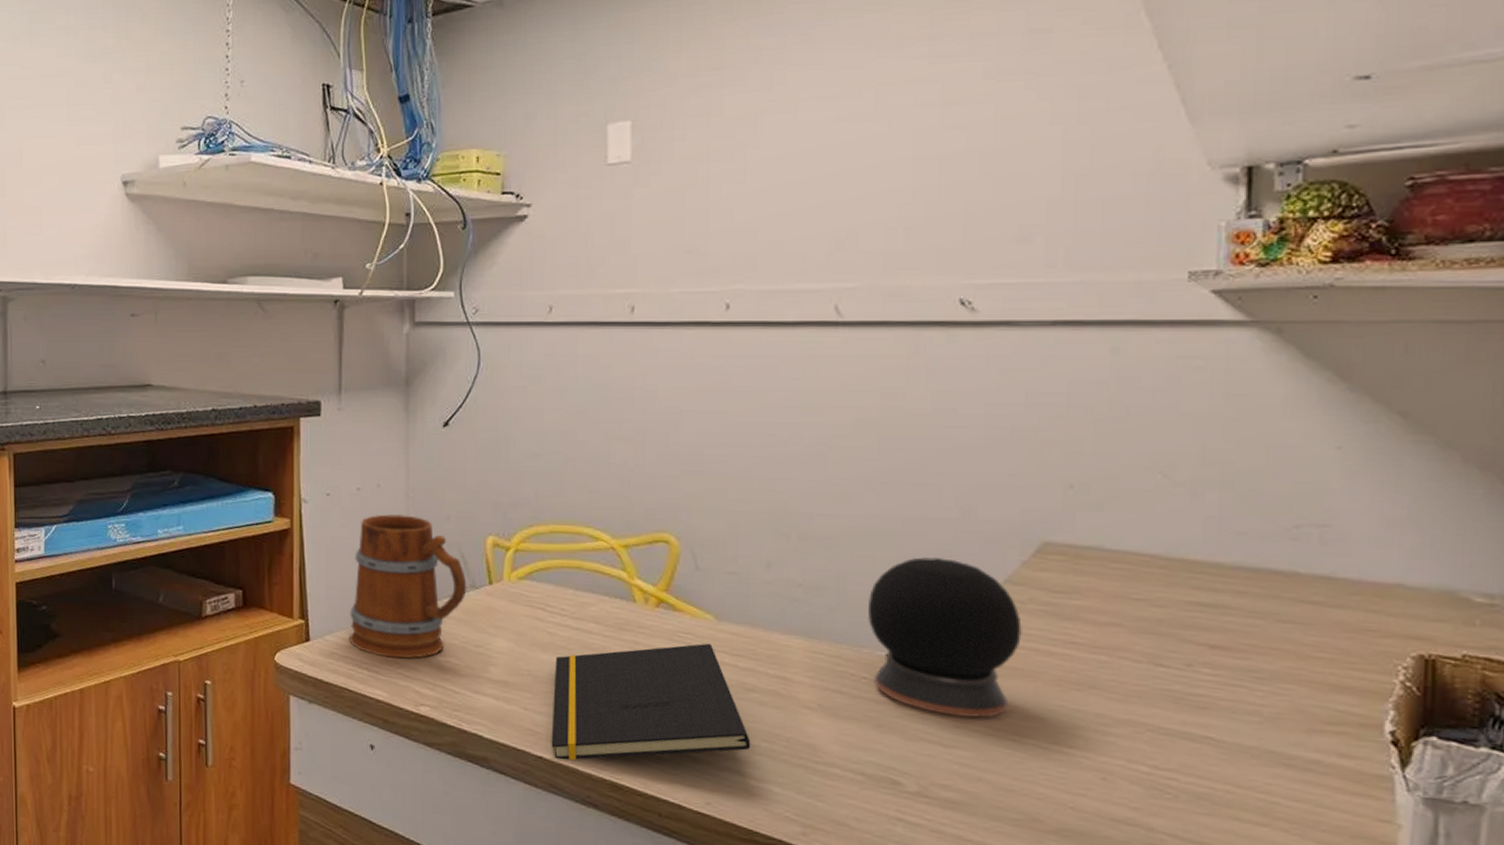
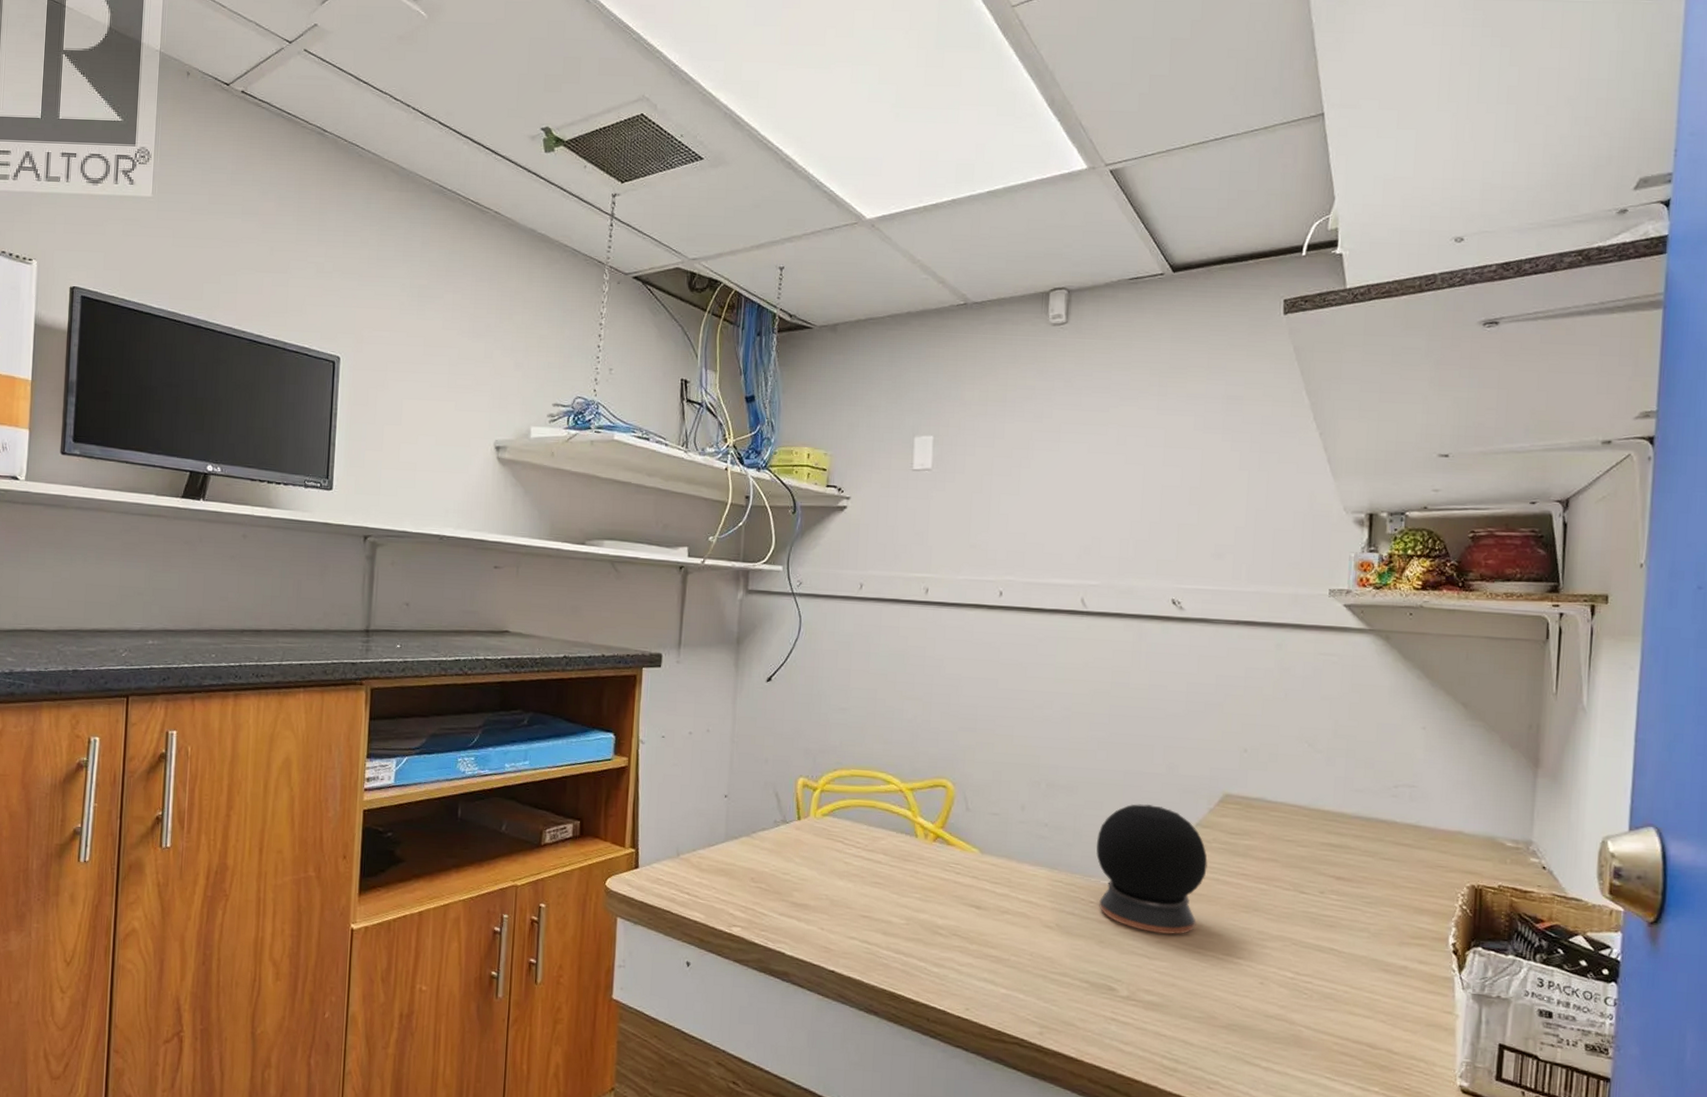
mug: present [349,513,467,659] -> none [673,756,779,885]
notepad: present [551,643,751,761] -> none [842,872,1003,974]

